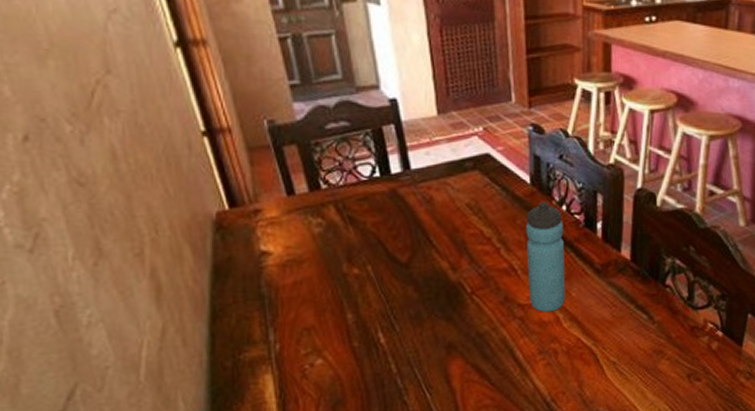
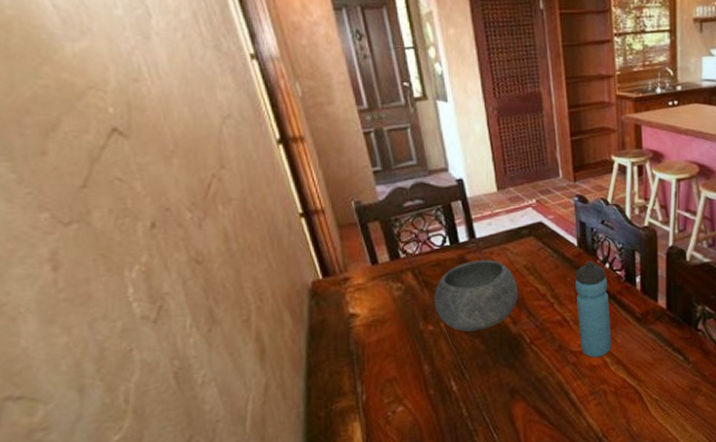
bowl: none [360,195,459,277] -> present [434,260,518,332]

